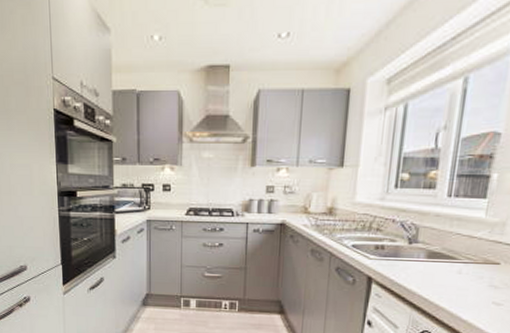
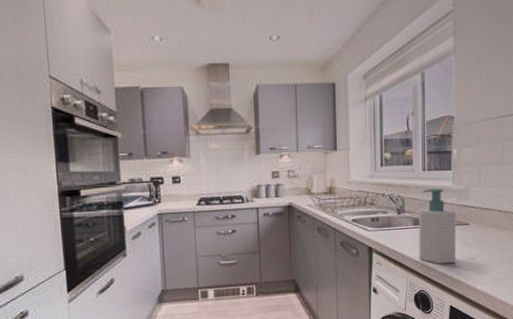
soap bottle: none [428,219,485,306] -> present [418,188,456,265]

